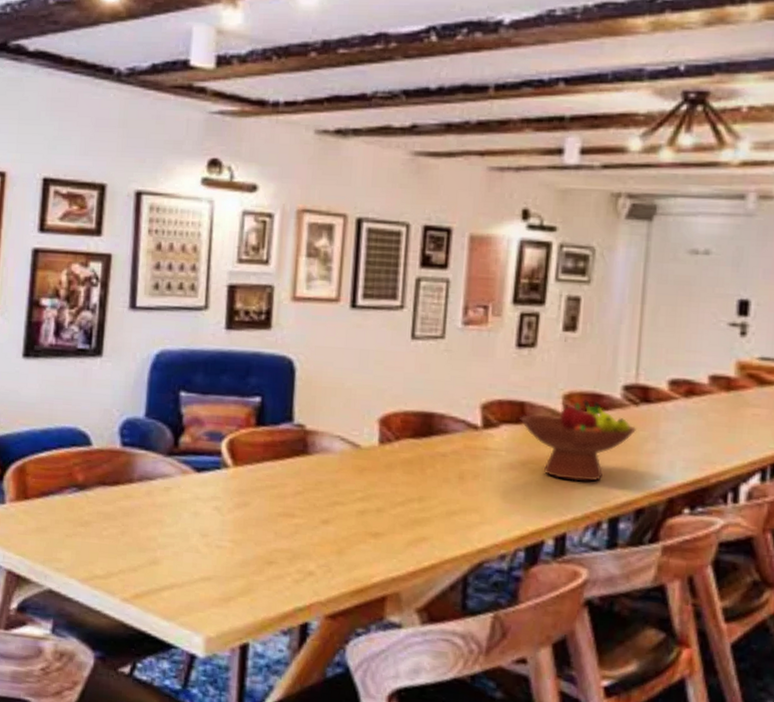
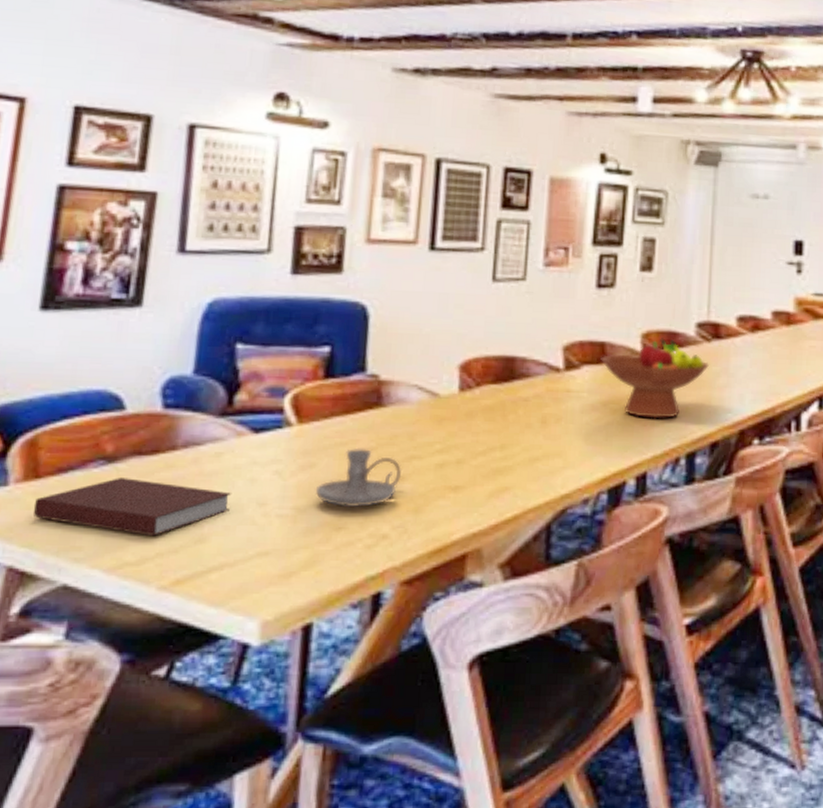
notebook: none [24,503,179,556] -> present [33,478,232,537]
candle holder: none [249,491,327,546] -> present [315,447,403,508]

